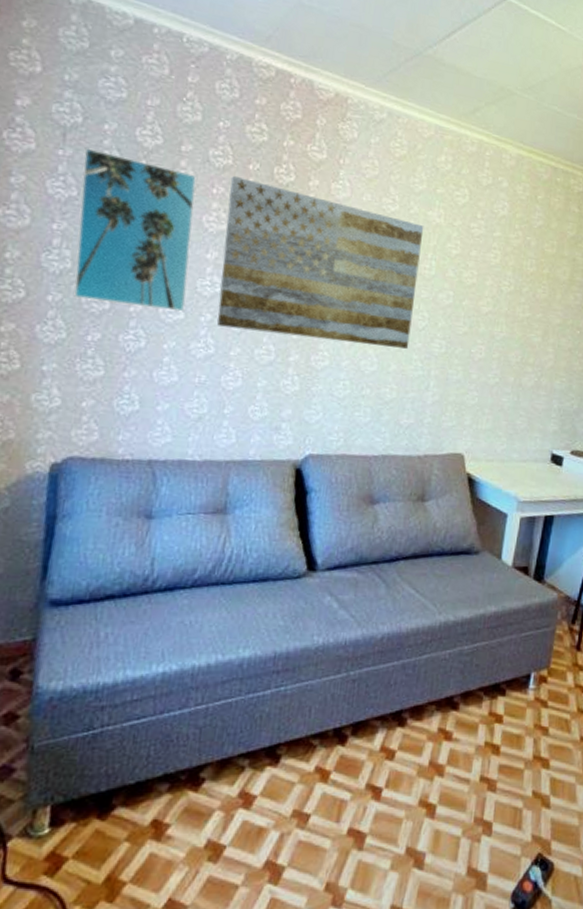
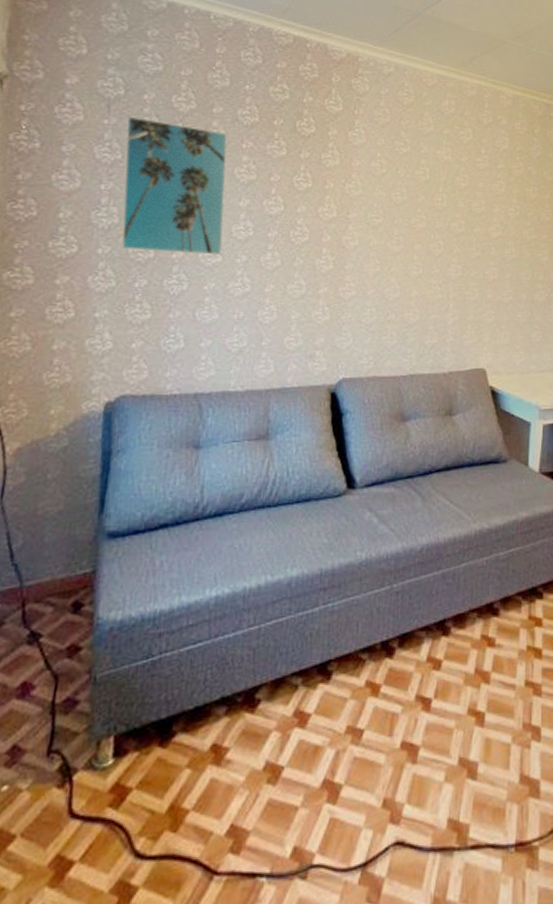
wall art: present [217,176,424,349] -> none [251,132,434,275]

